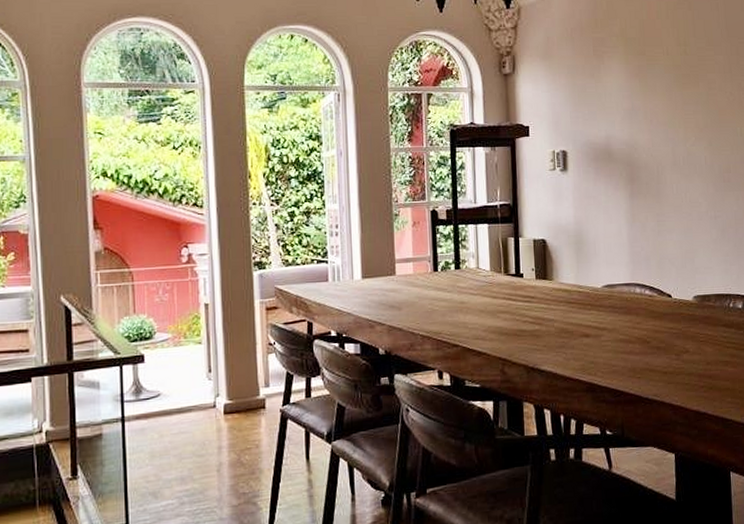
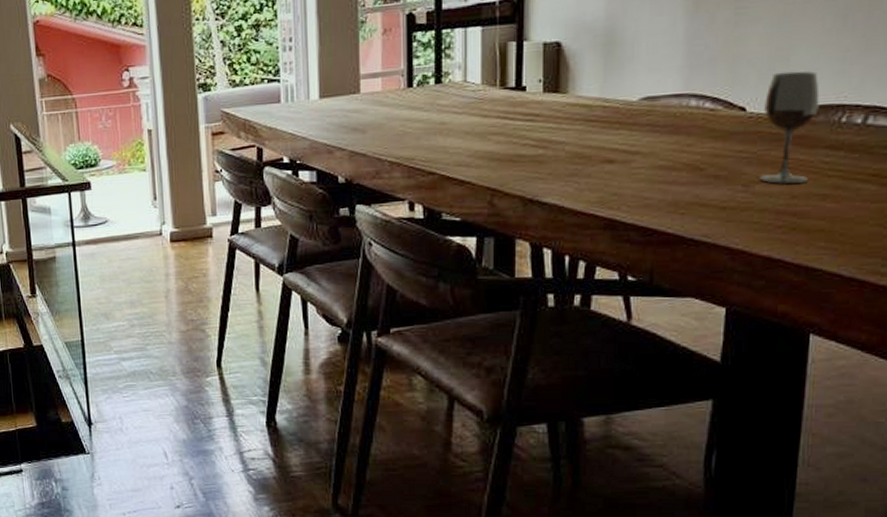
wine glass: none [682,269,716,354] -> present [759,71,820,185]

